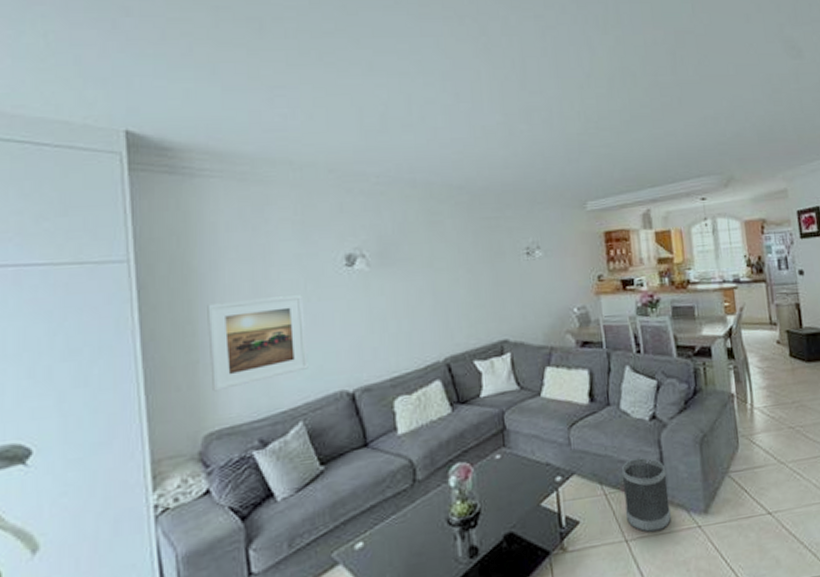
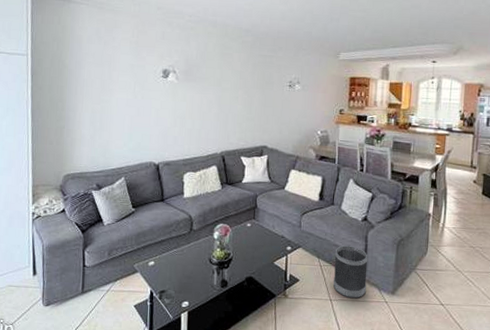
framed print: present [207,295,308,392] -> none [71,90,133,149]

